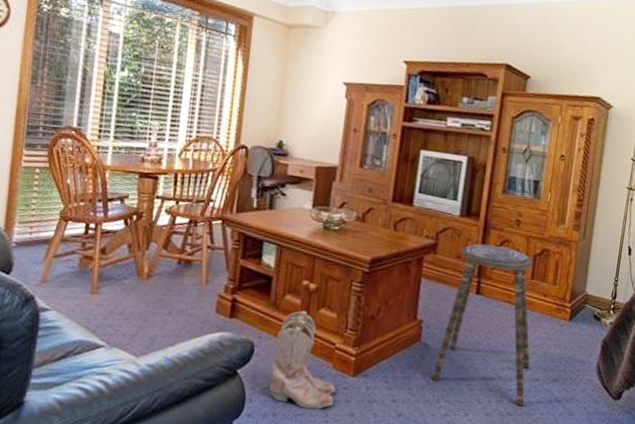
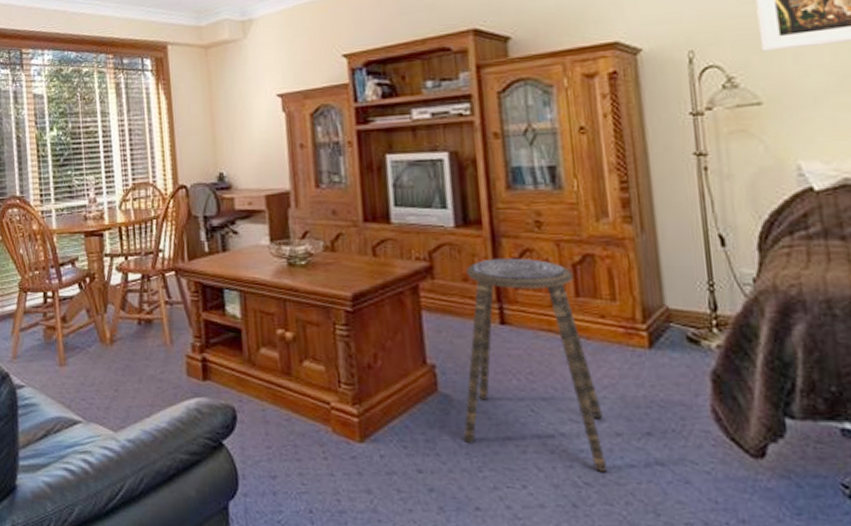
boots: present [269,310,337,409] -> none [259,365,344,485]

